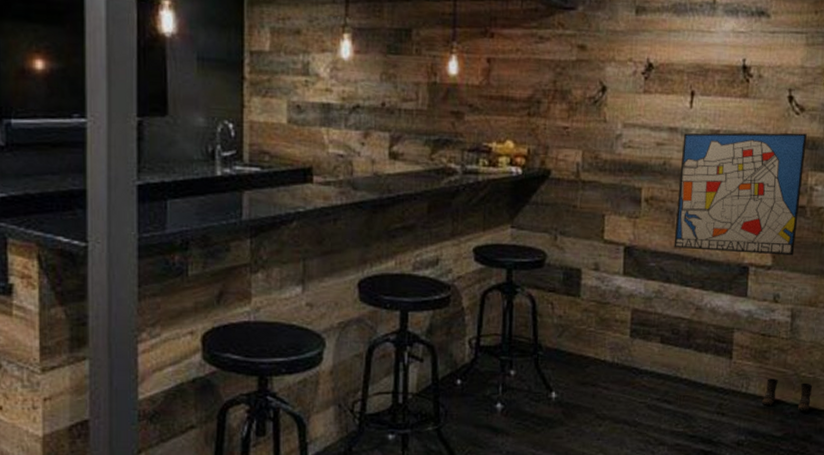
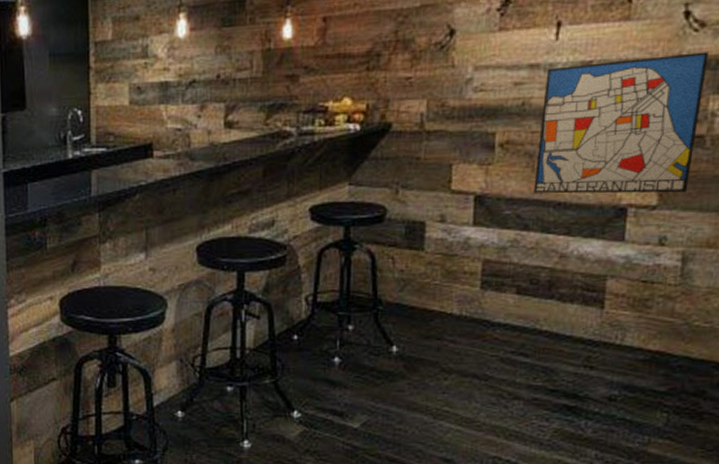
boots: present [761,379,813,412] -> none [640,329,709,365]

